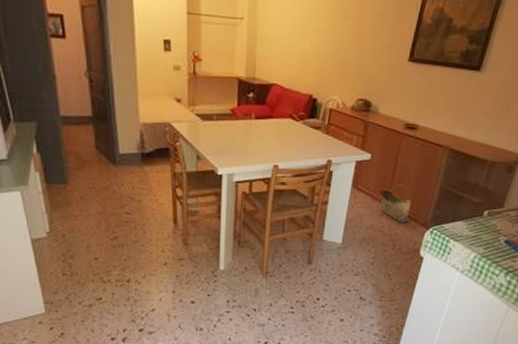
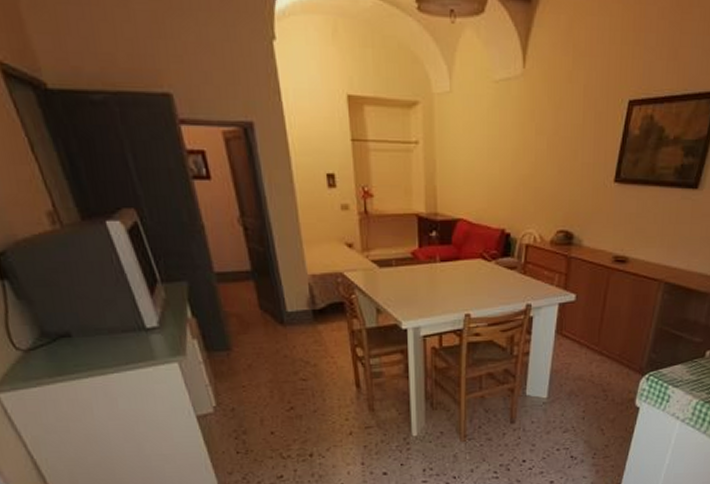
basket: present [379,184,411,223] -> none [587,327,623,371]

